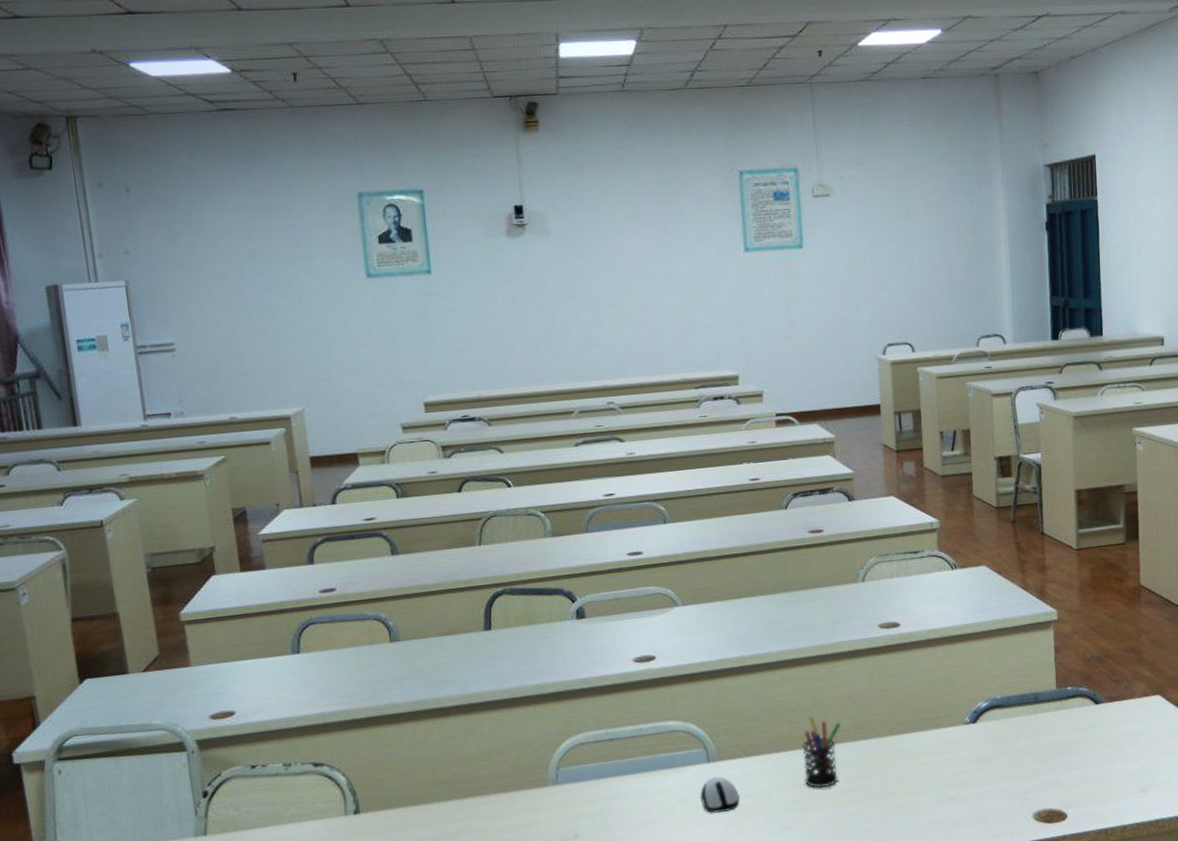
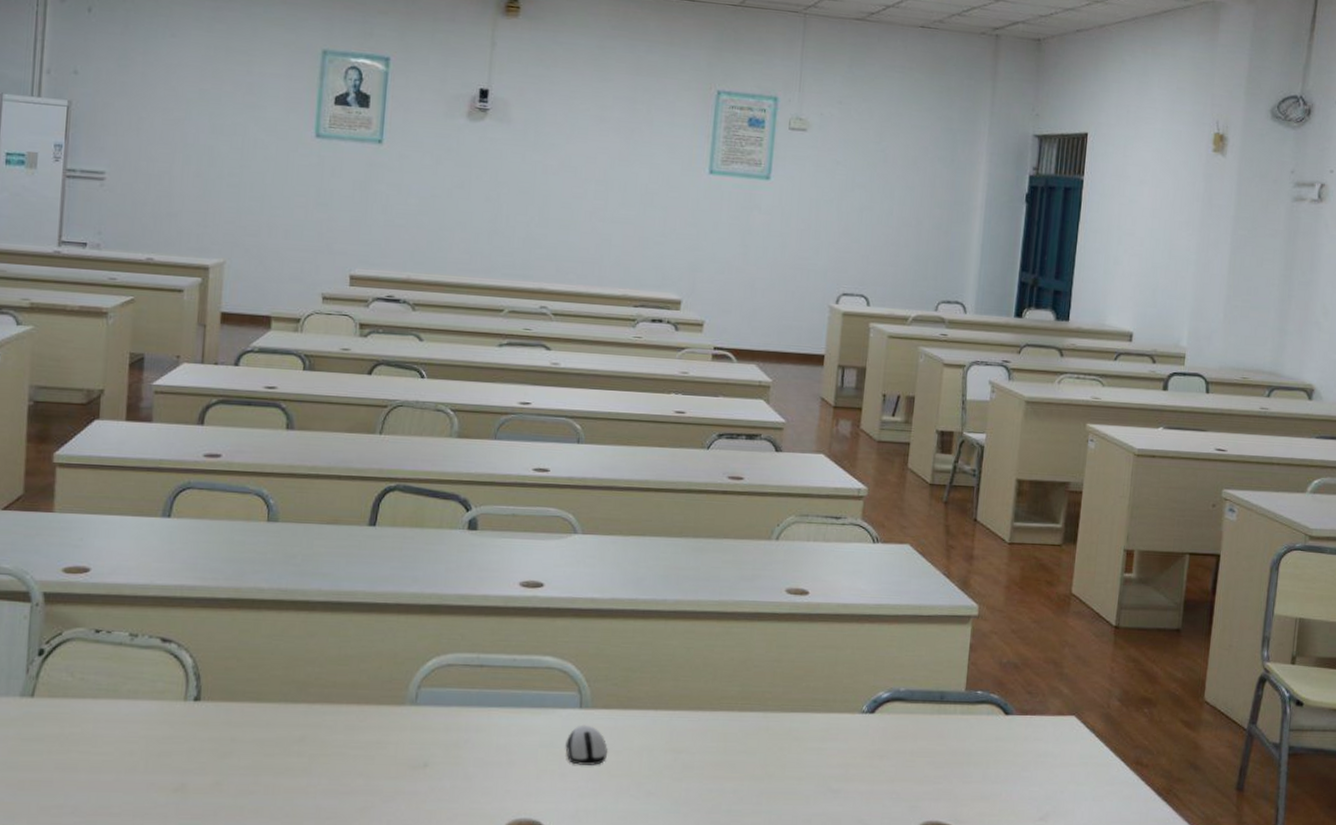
pen holder: present [802,716,841,789] -> none [679,676,729,758]

